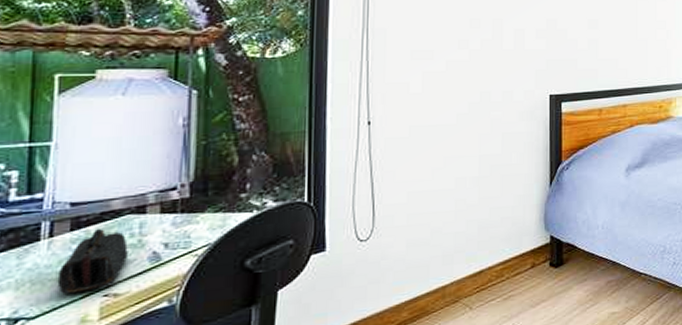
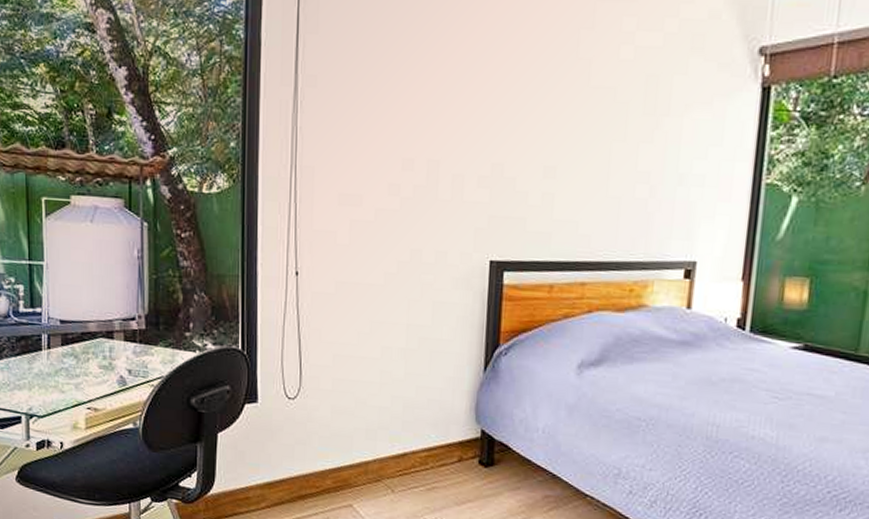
pencil case: present [57,229,128,294] -> none [55,347,102,402]

